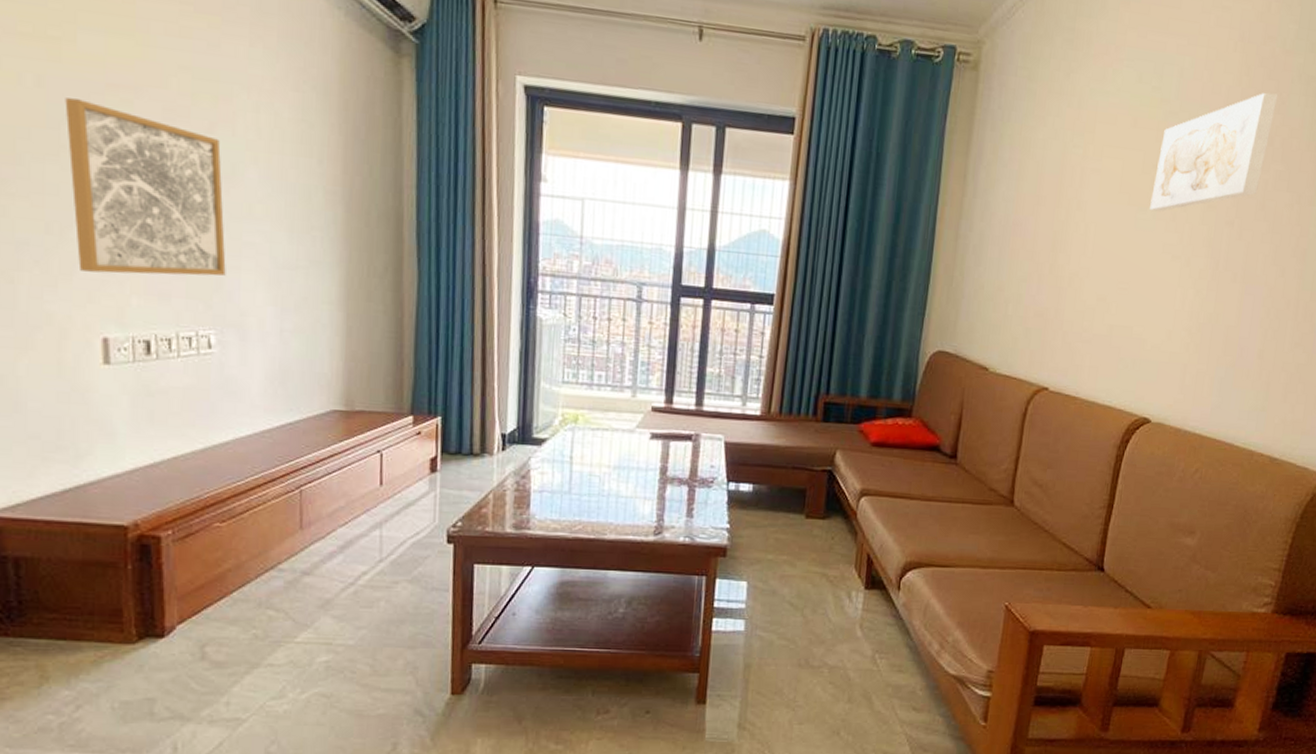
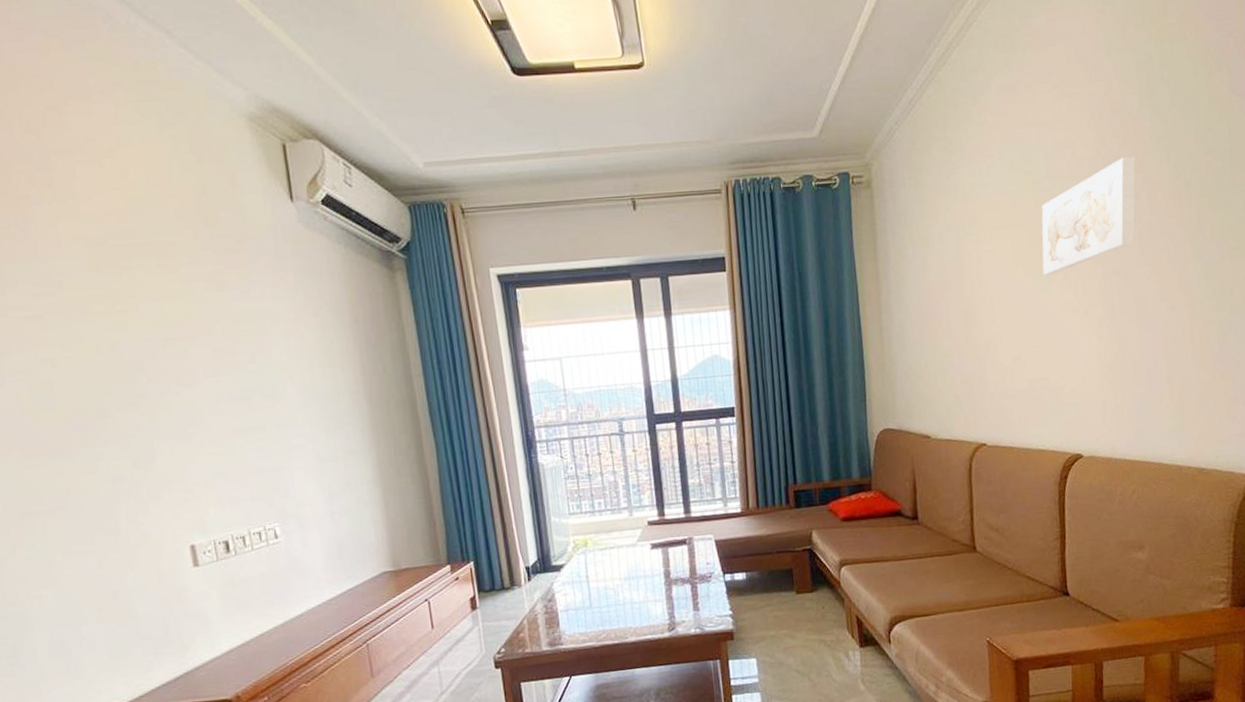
wall art: present [65,98,226,276] -> none [135,355,281,494]

